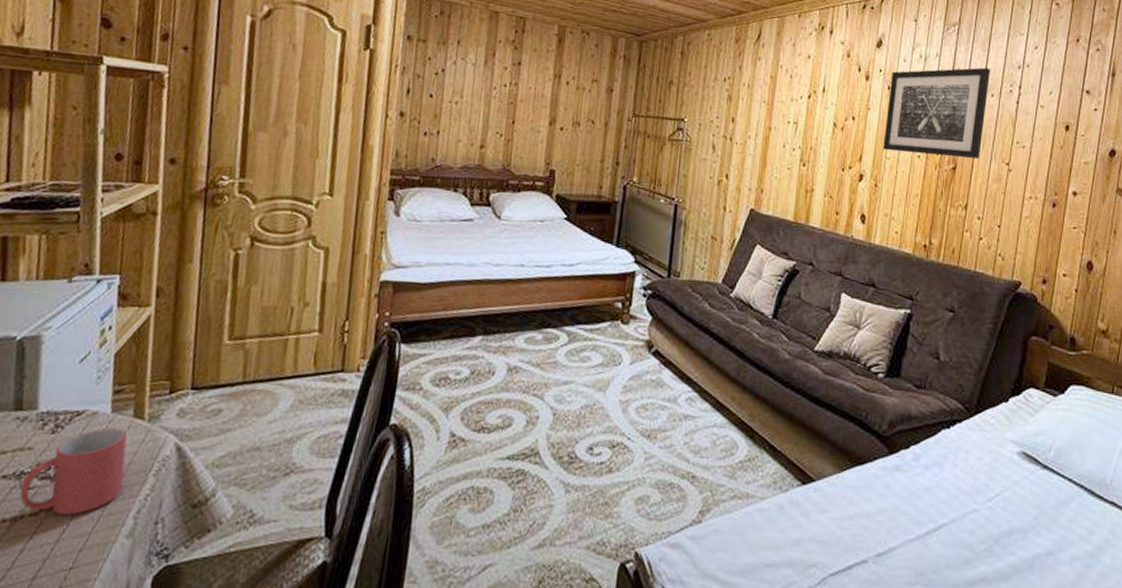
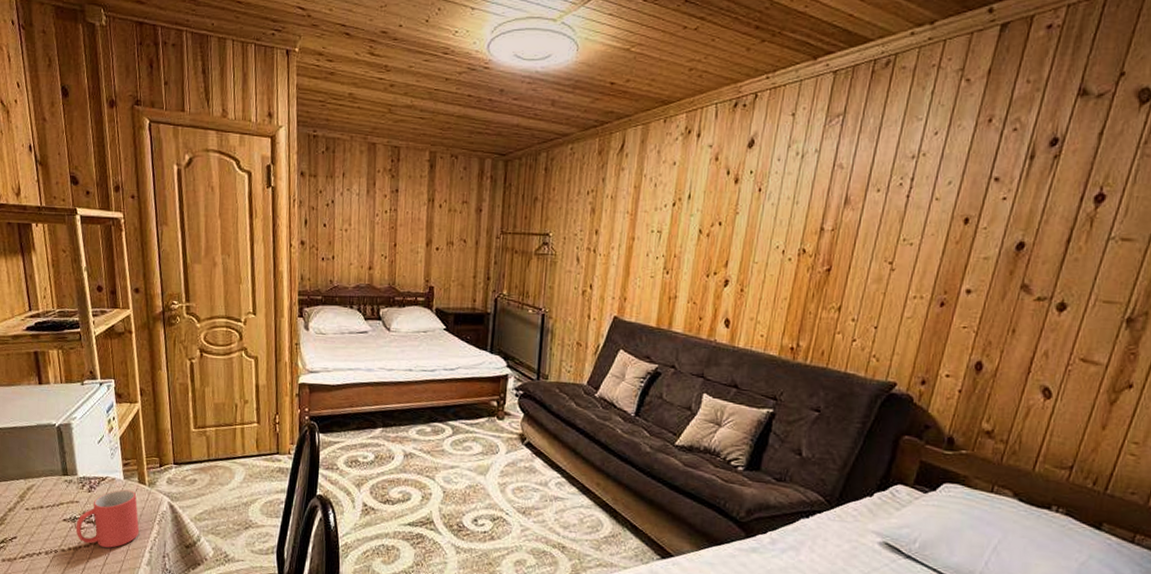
wall art: present [883,67,991,159] -> none [751,160,879,259]

